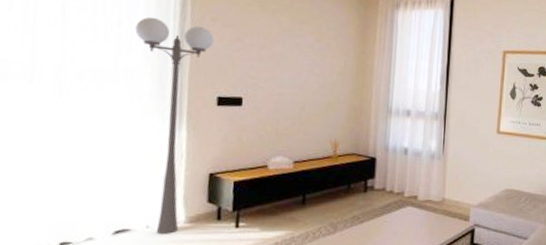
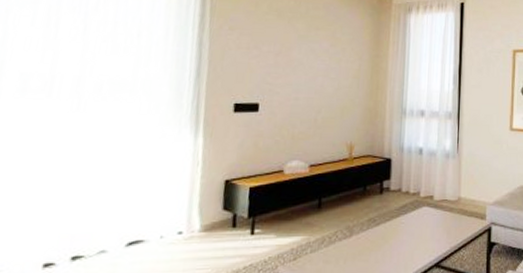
floor lamp: present [135,17,214,234] -> none [154,28,232,244]

